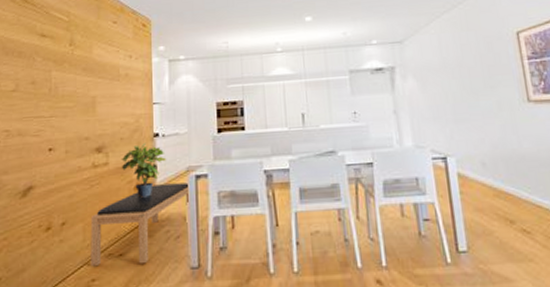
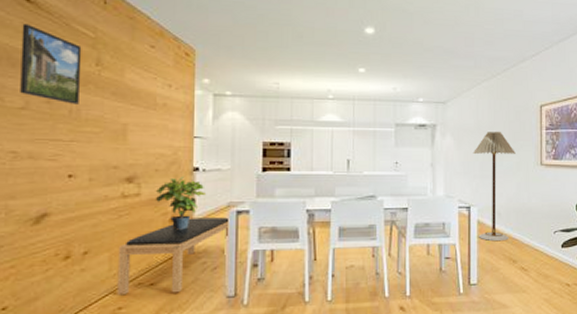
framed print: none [12,16,58,83] -> present [20,23,82,105]
floor lamp: none [441,66,501,198] -> present [472,131,515,242]

